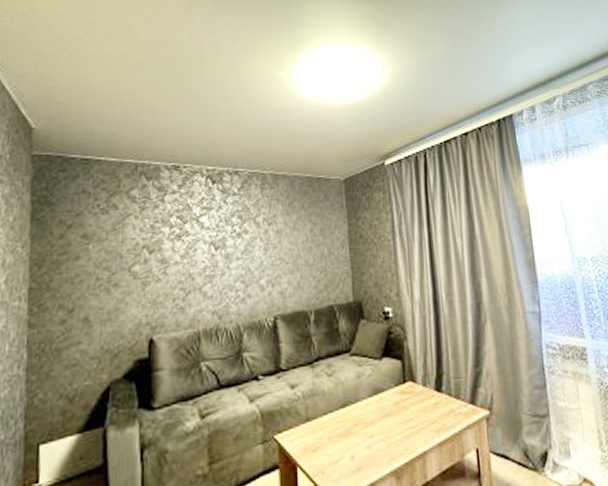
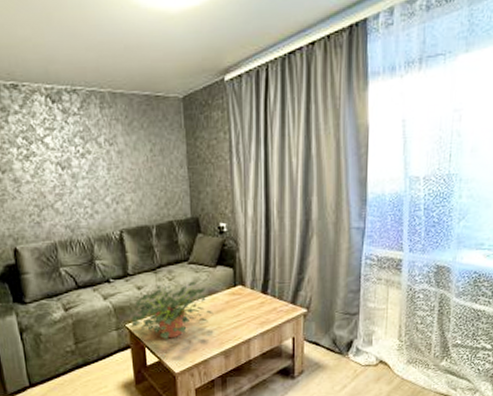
potted plant: none [281,377,381,456] -> present [131,281,213,340]

